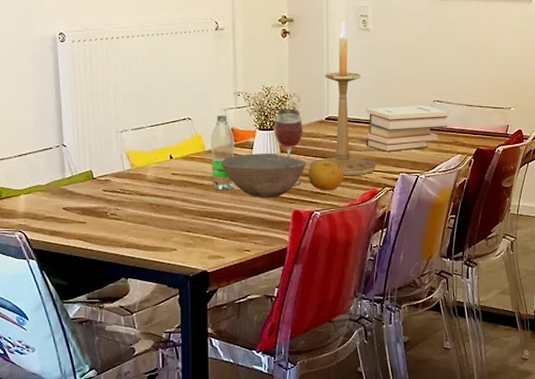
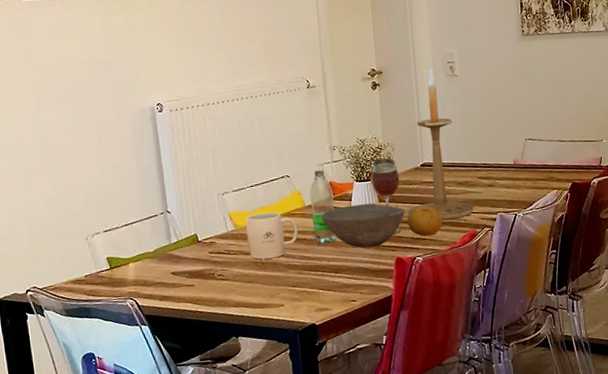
mug: none [143,154,196,202] -> present [246,212,298,260]
books: present [365,105,449,153] -> none [459,144,542,194]

